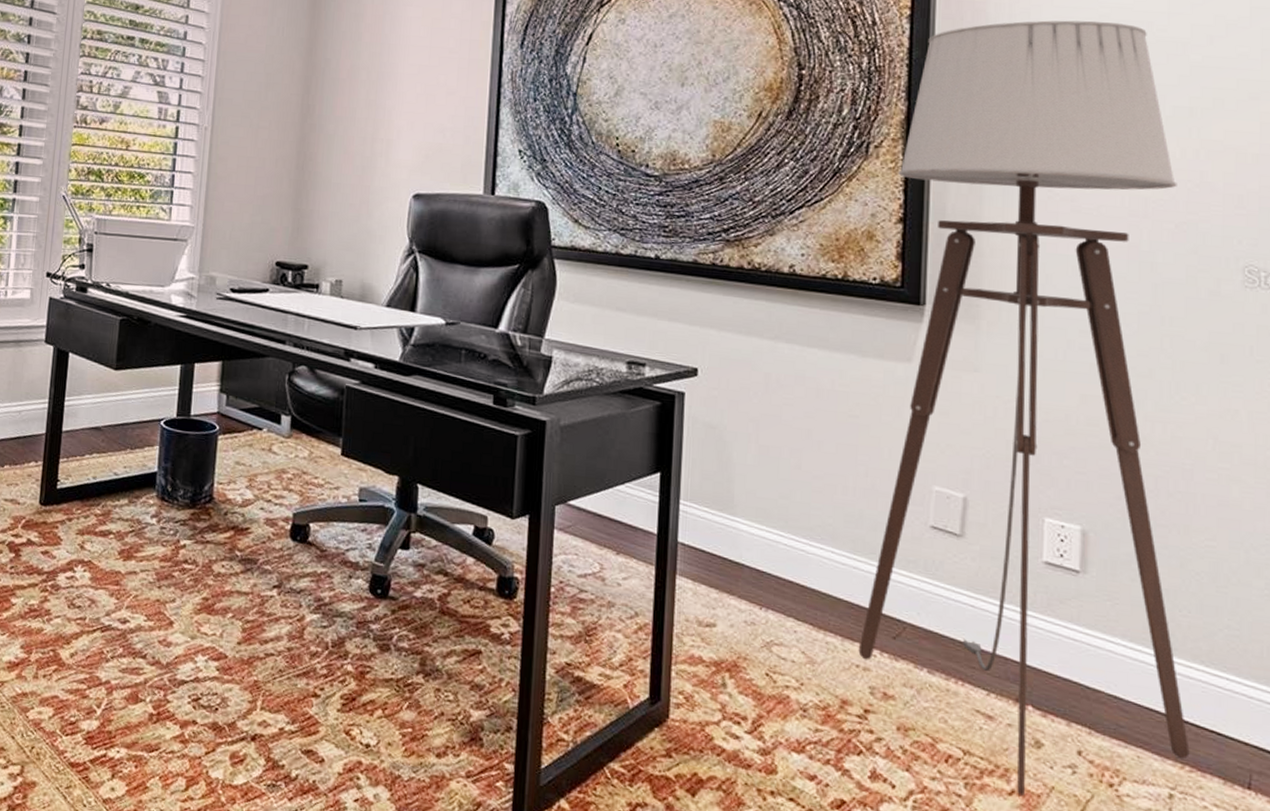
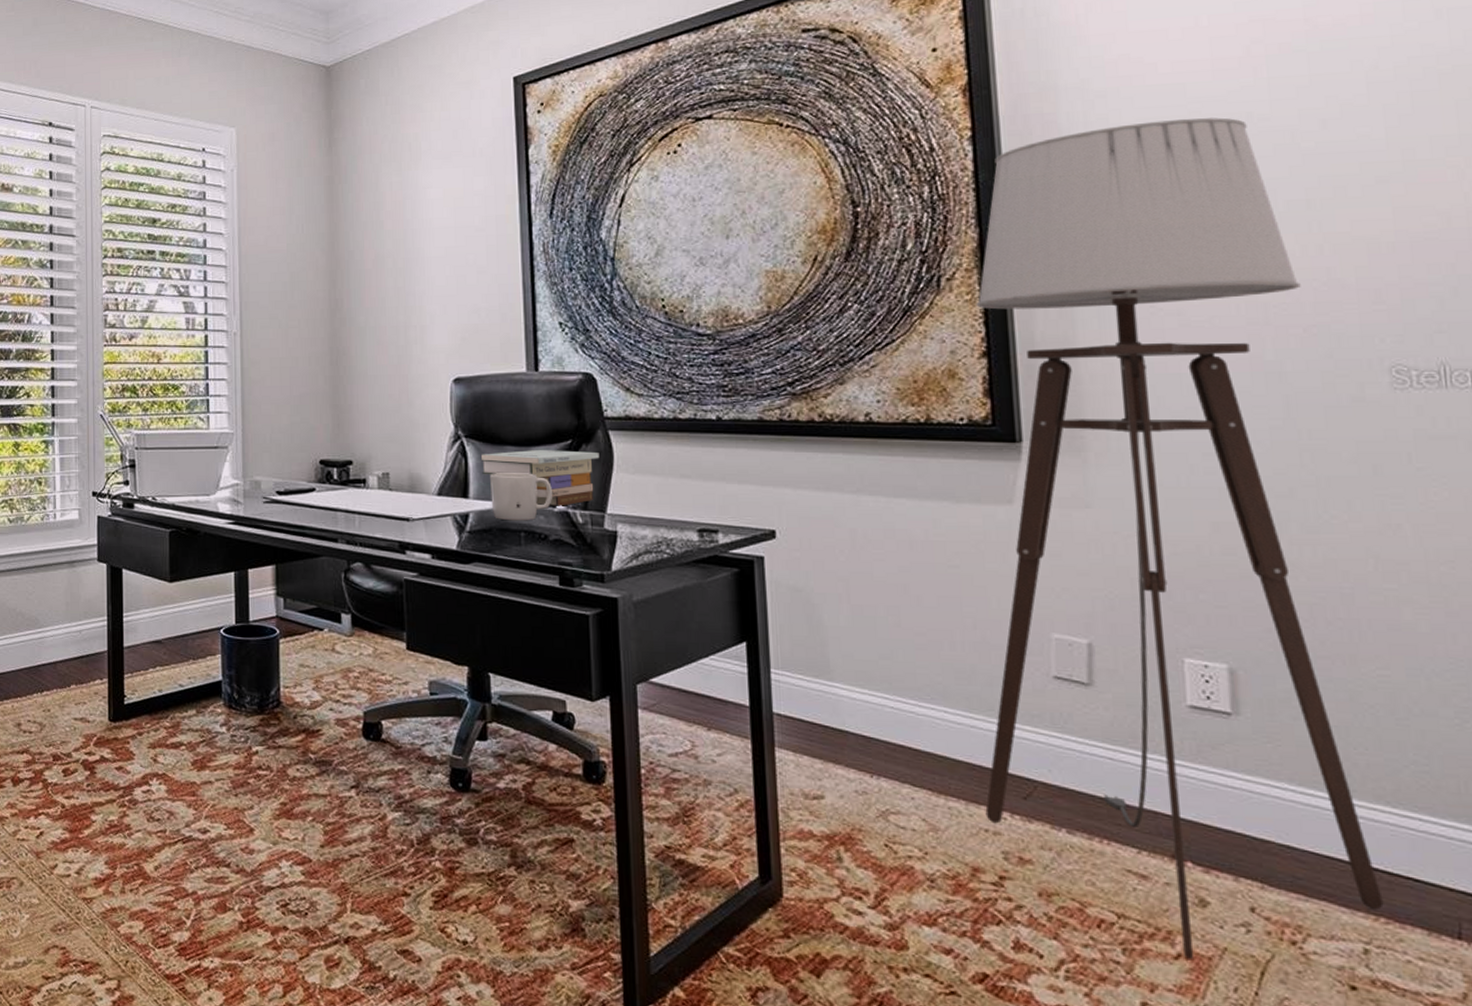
books: none [431,270,544,328] -> present [481,449,600,506]
mug: none [437,290,497,340] -> present [490,473,553,521]

